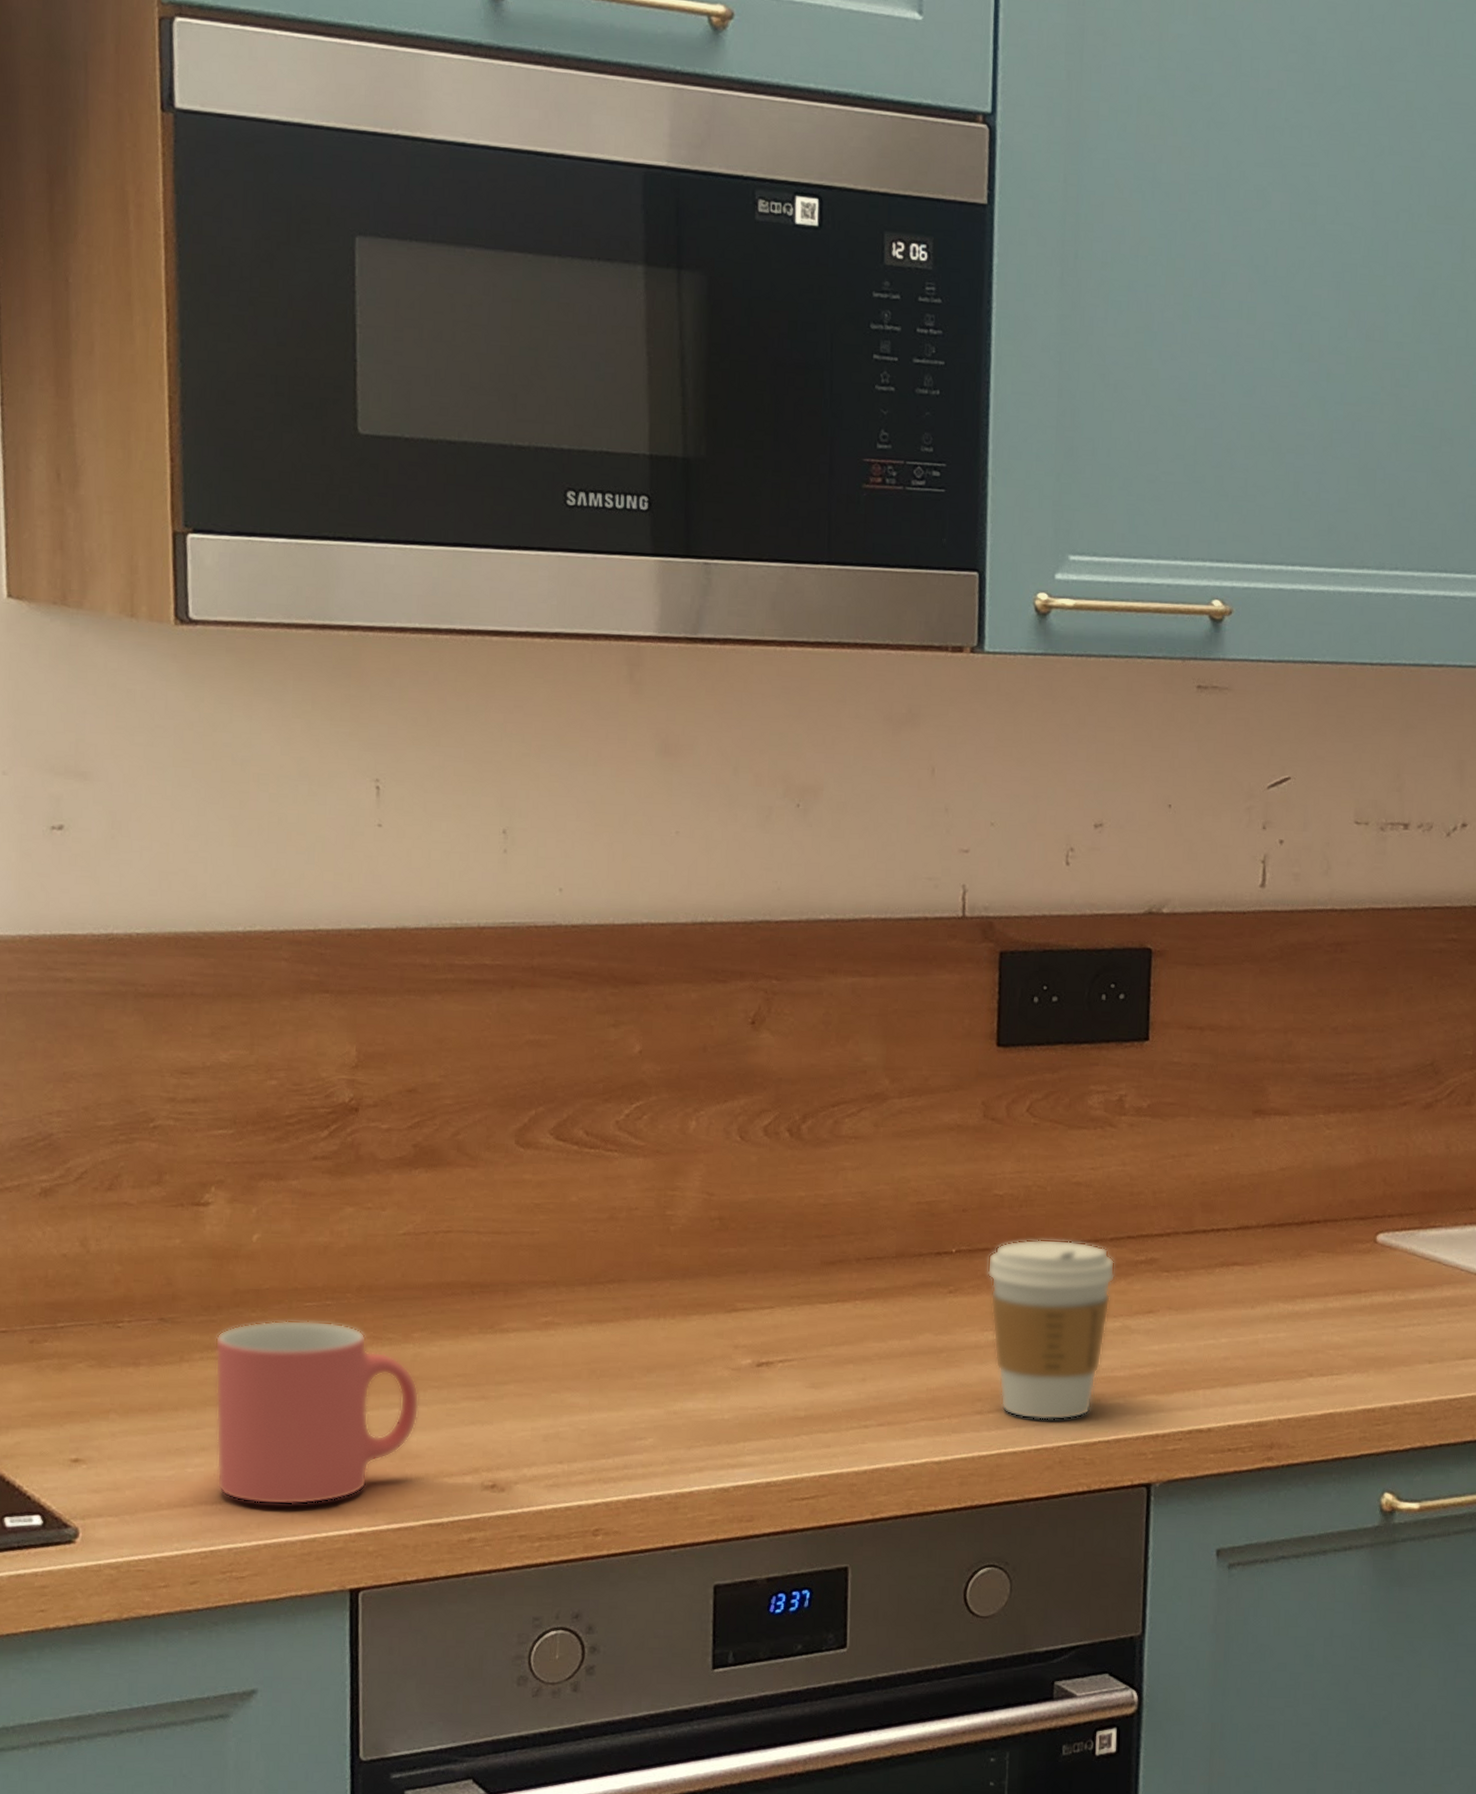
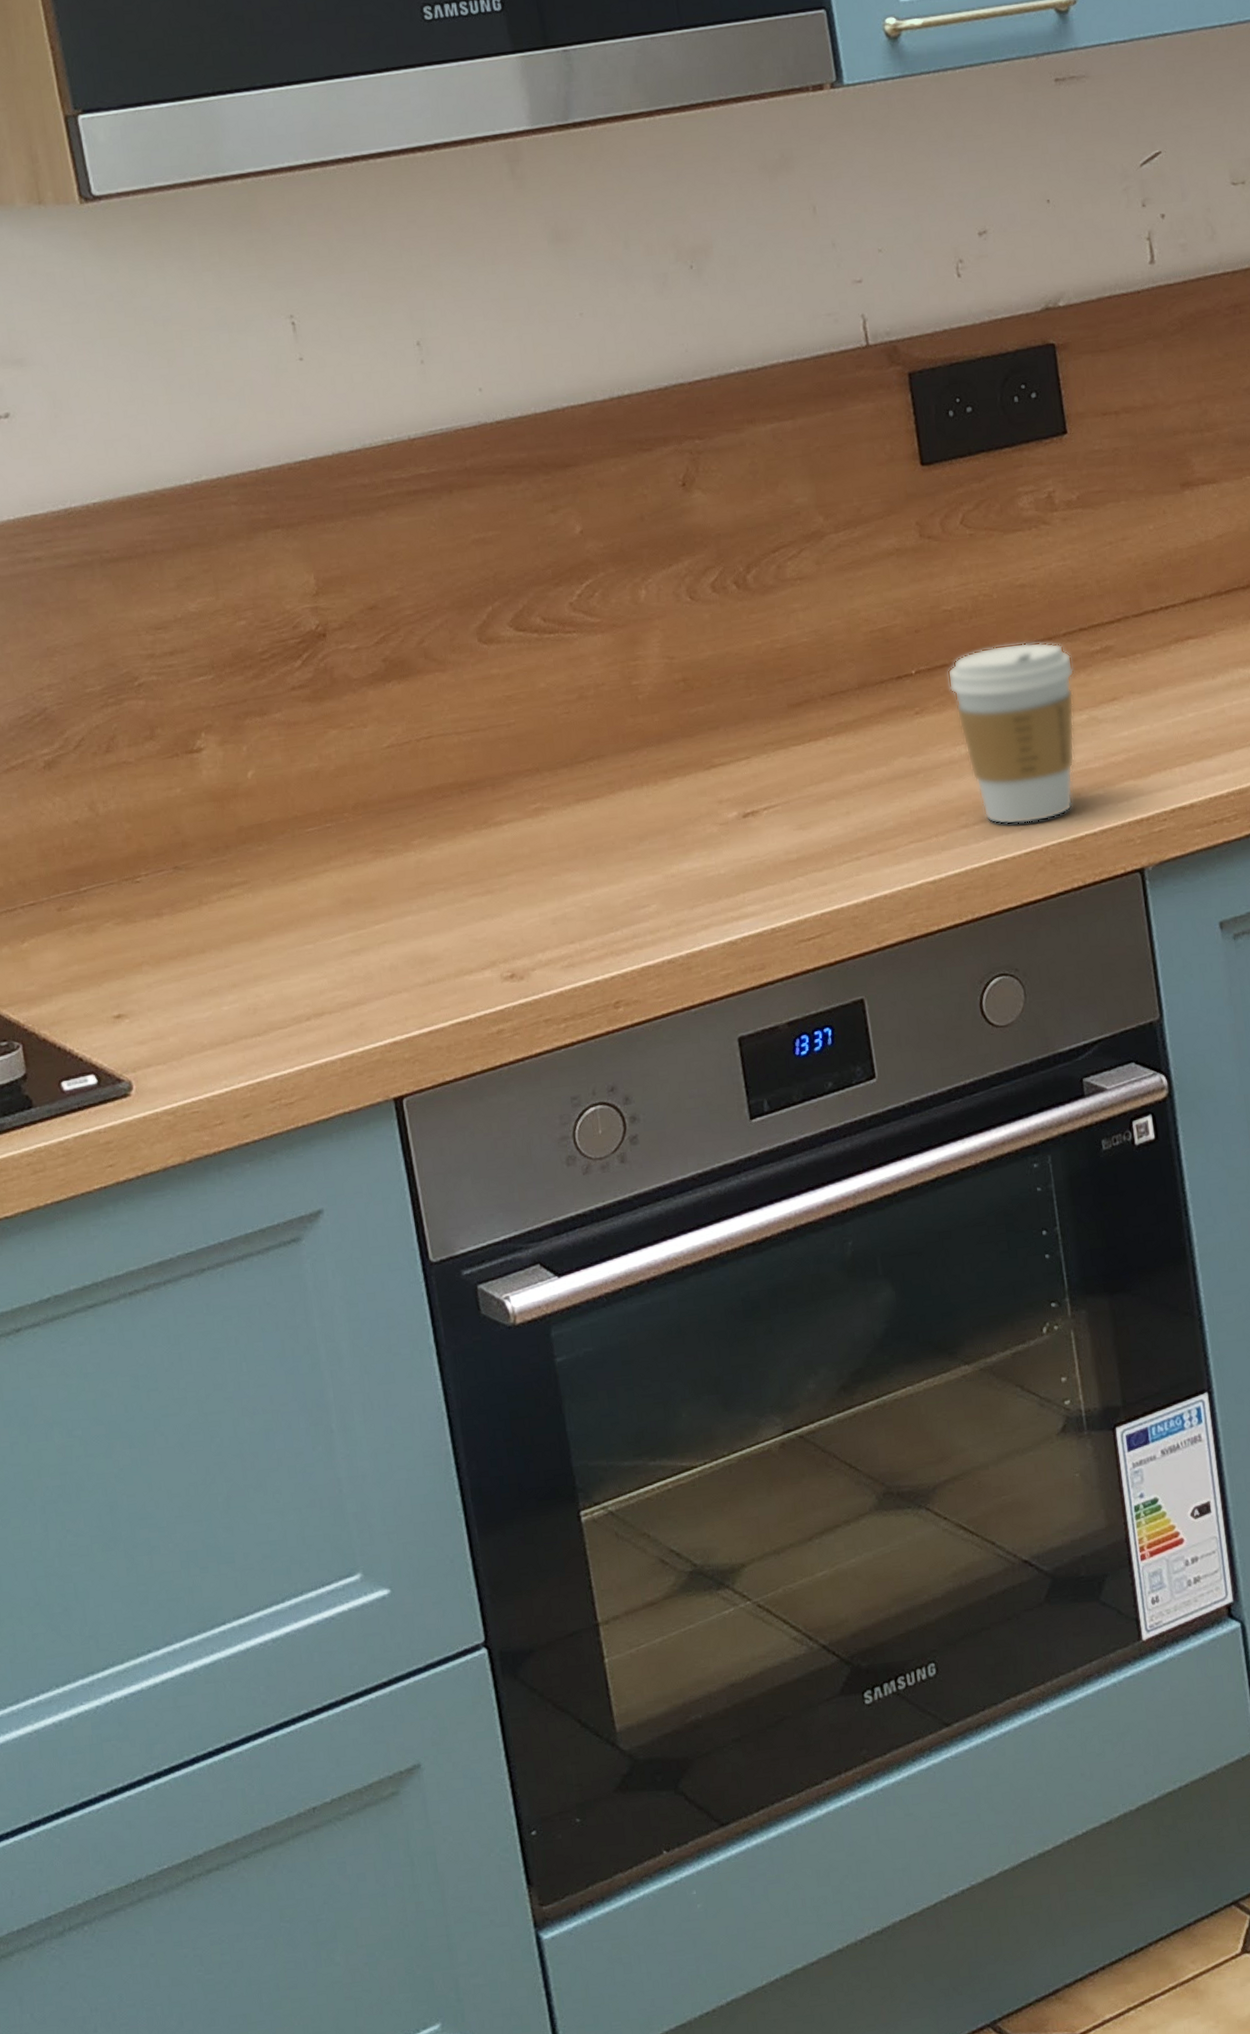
mug: present [215,1320,419,1506] -> none [228,843,431,1031]

